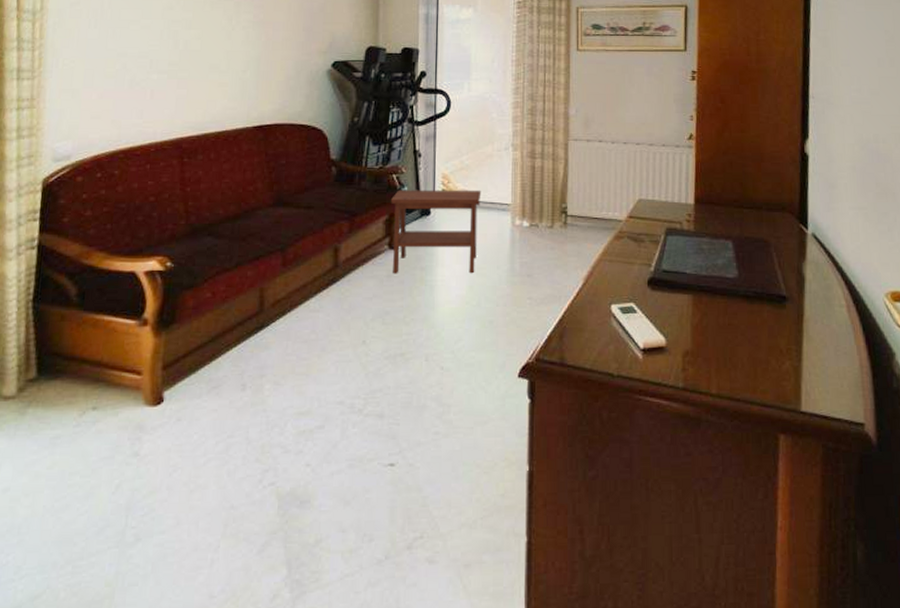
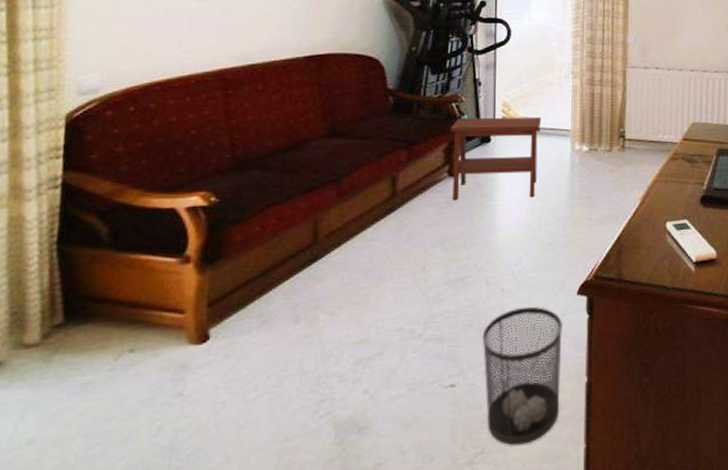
waste bin: none [421,387,503,533] -> present [482,306,562,446]

